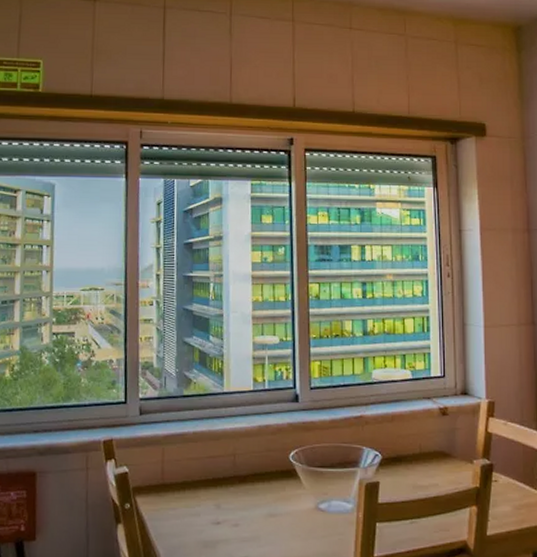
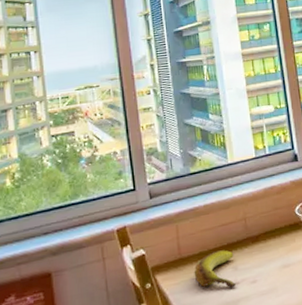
banana: none [174,484,218,527] -> present [194,250,237,288]

